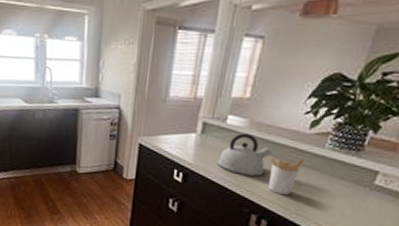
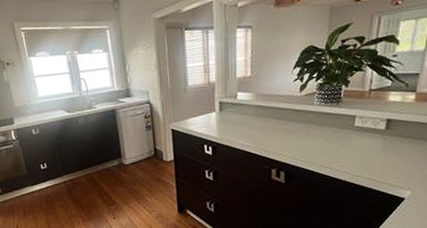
kettle: present [217,133,272,176] -> none [236,104,277,139]
utensil holder: present [267,157,305,196] -> none [276,115,302,149]

